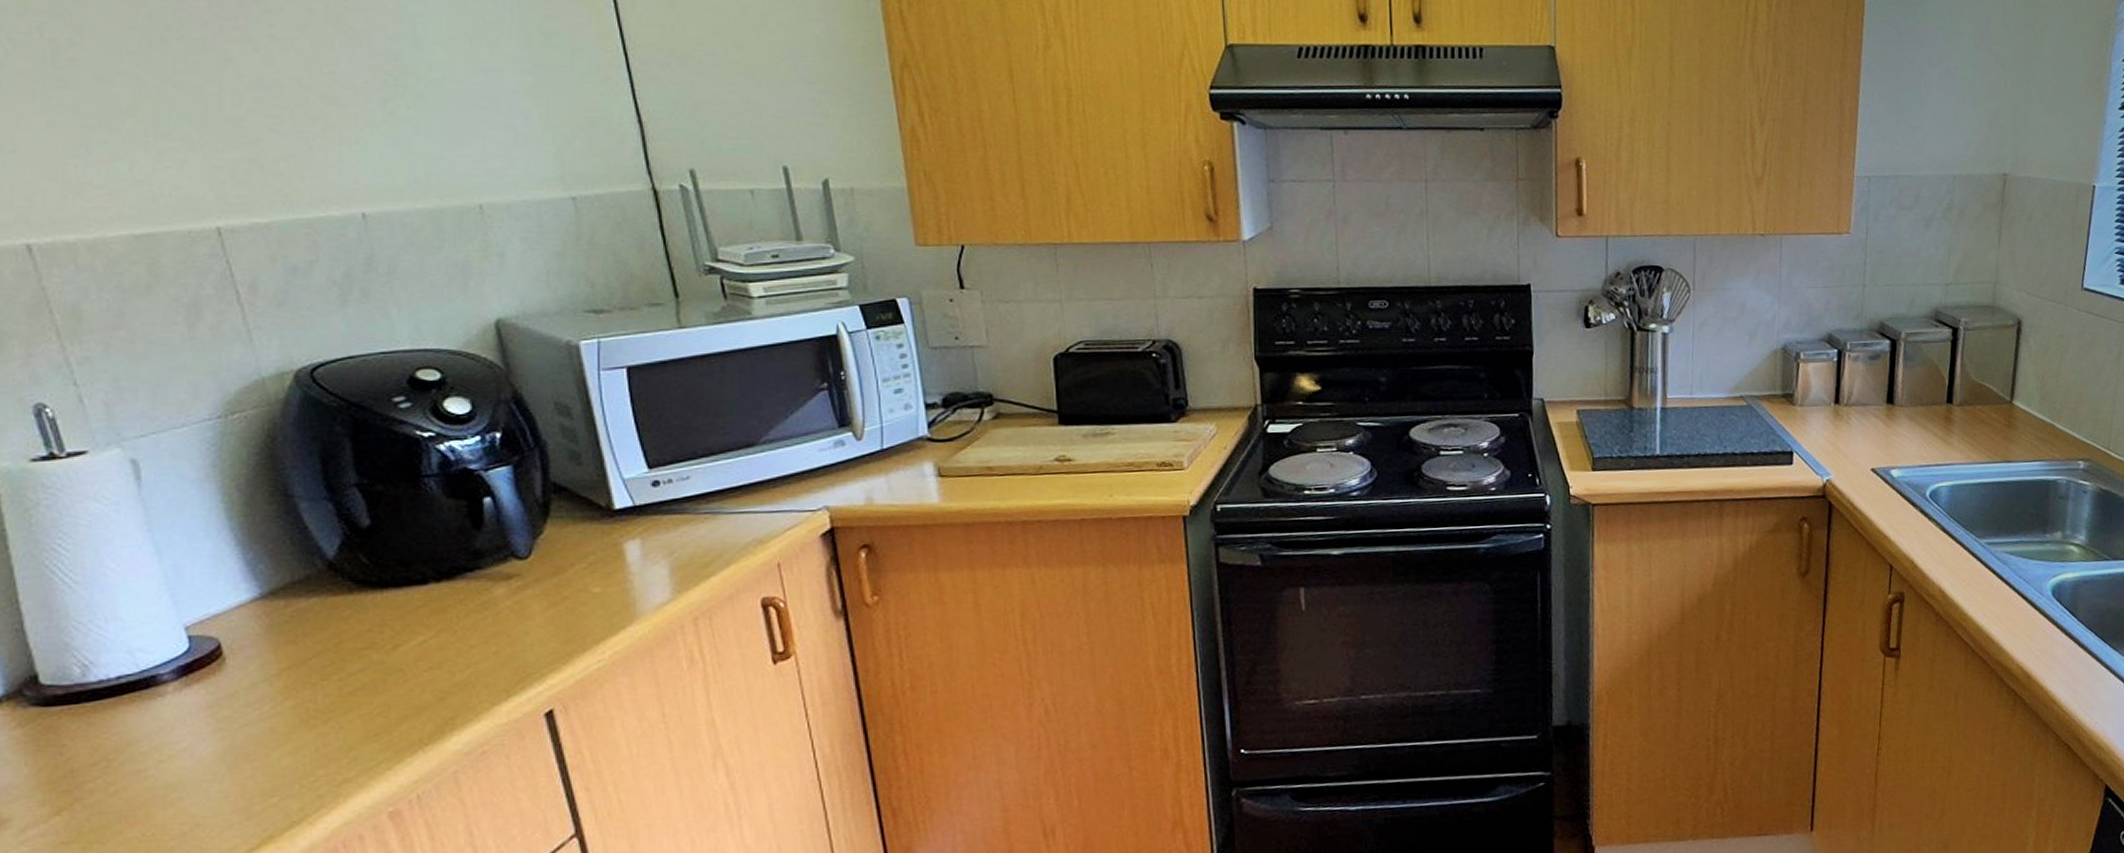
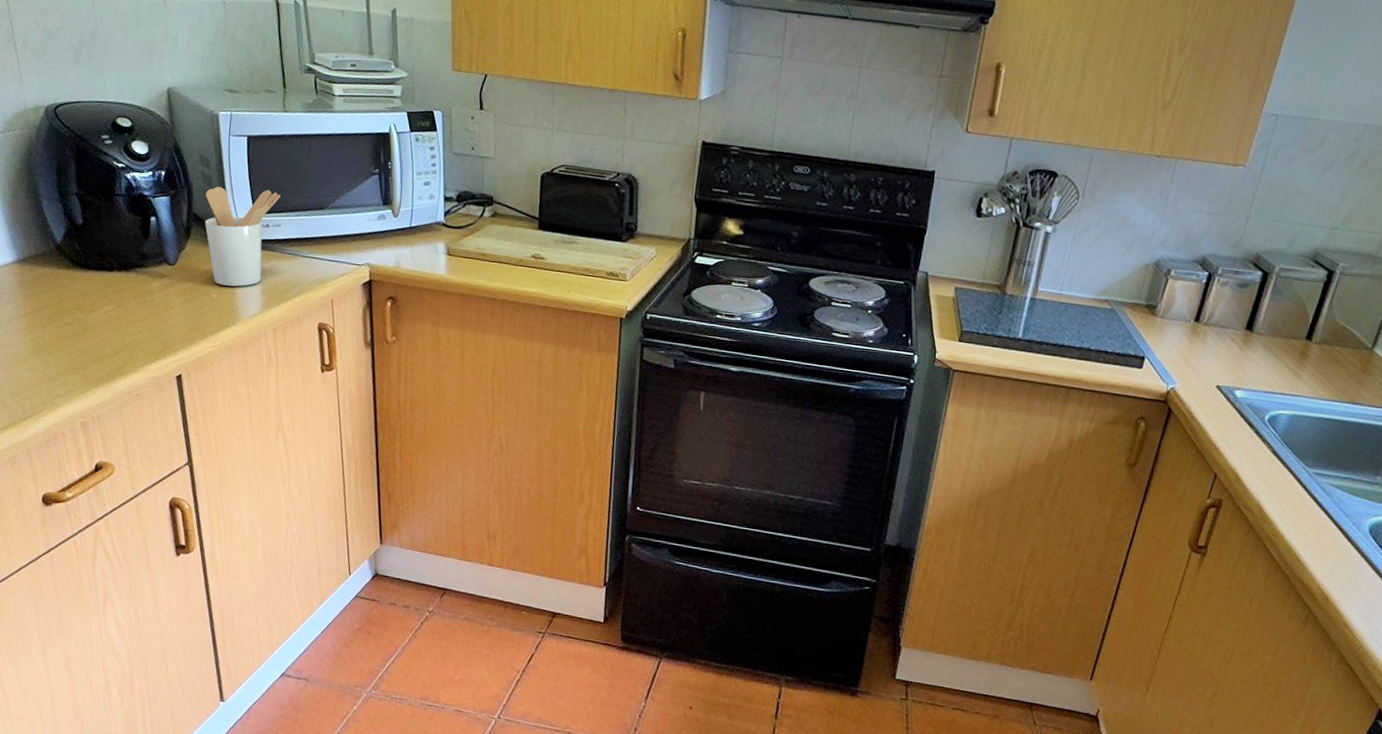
utensil holder: none [569,433,685,573] -> present [205,187,280,287]

